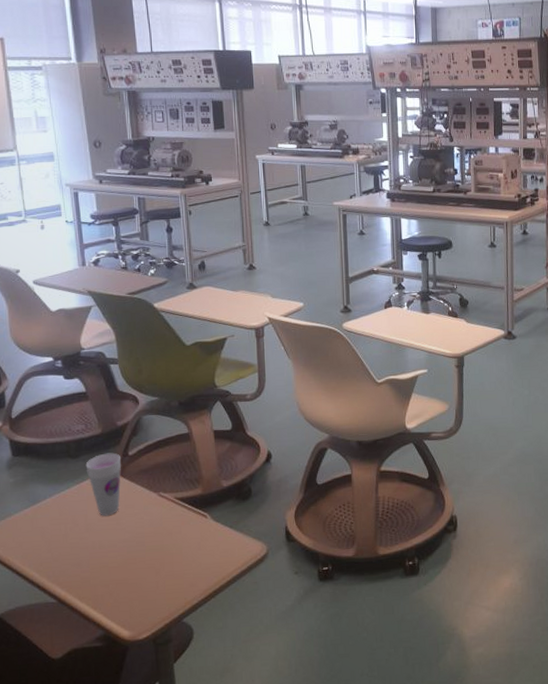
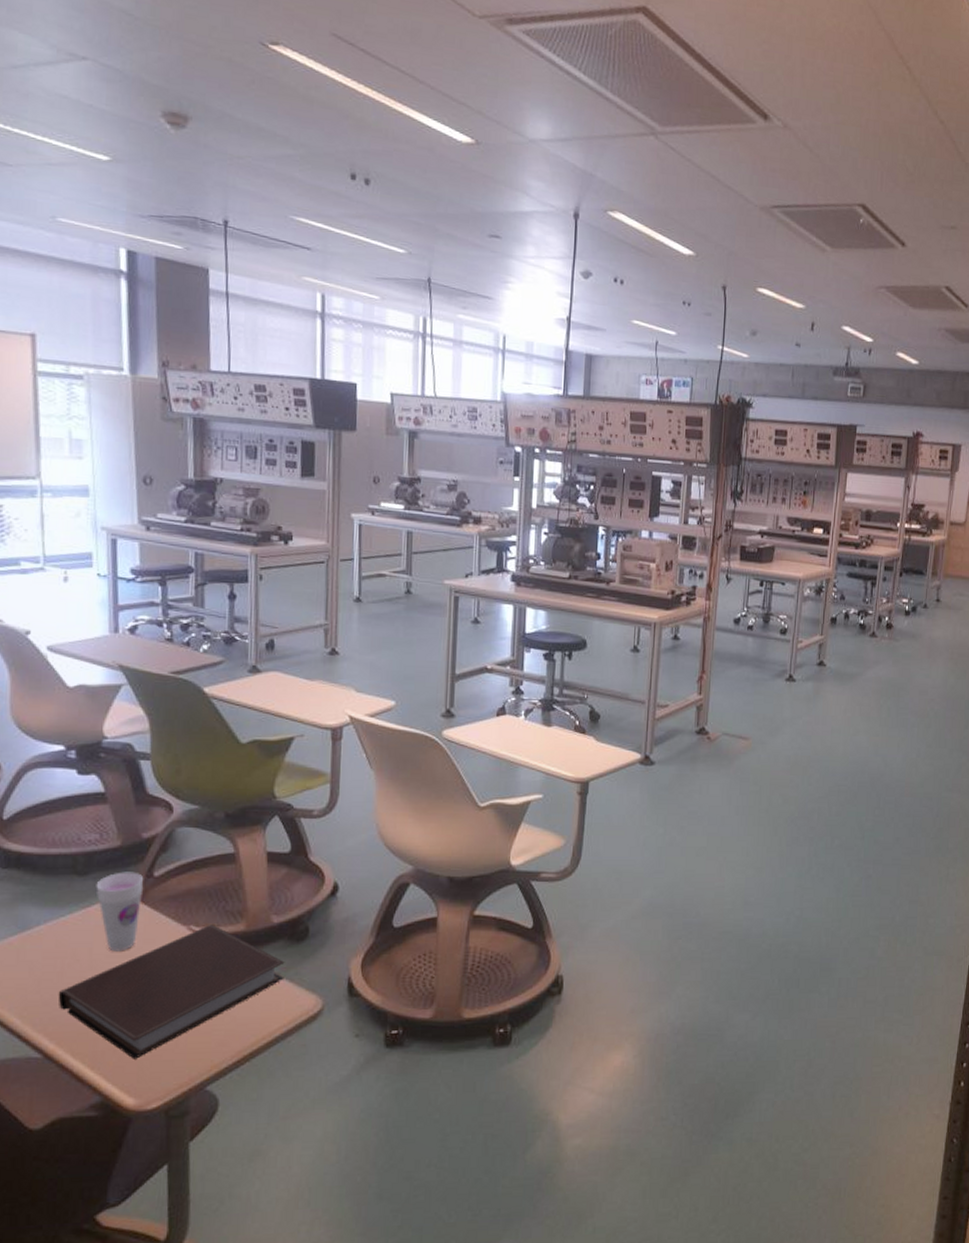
notebook: none [64,490,236,600] -> present [58,923,285,1059]

